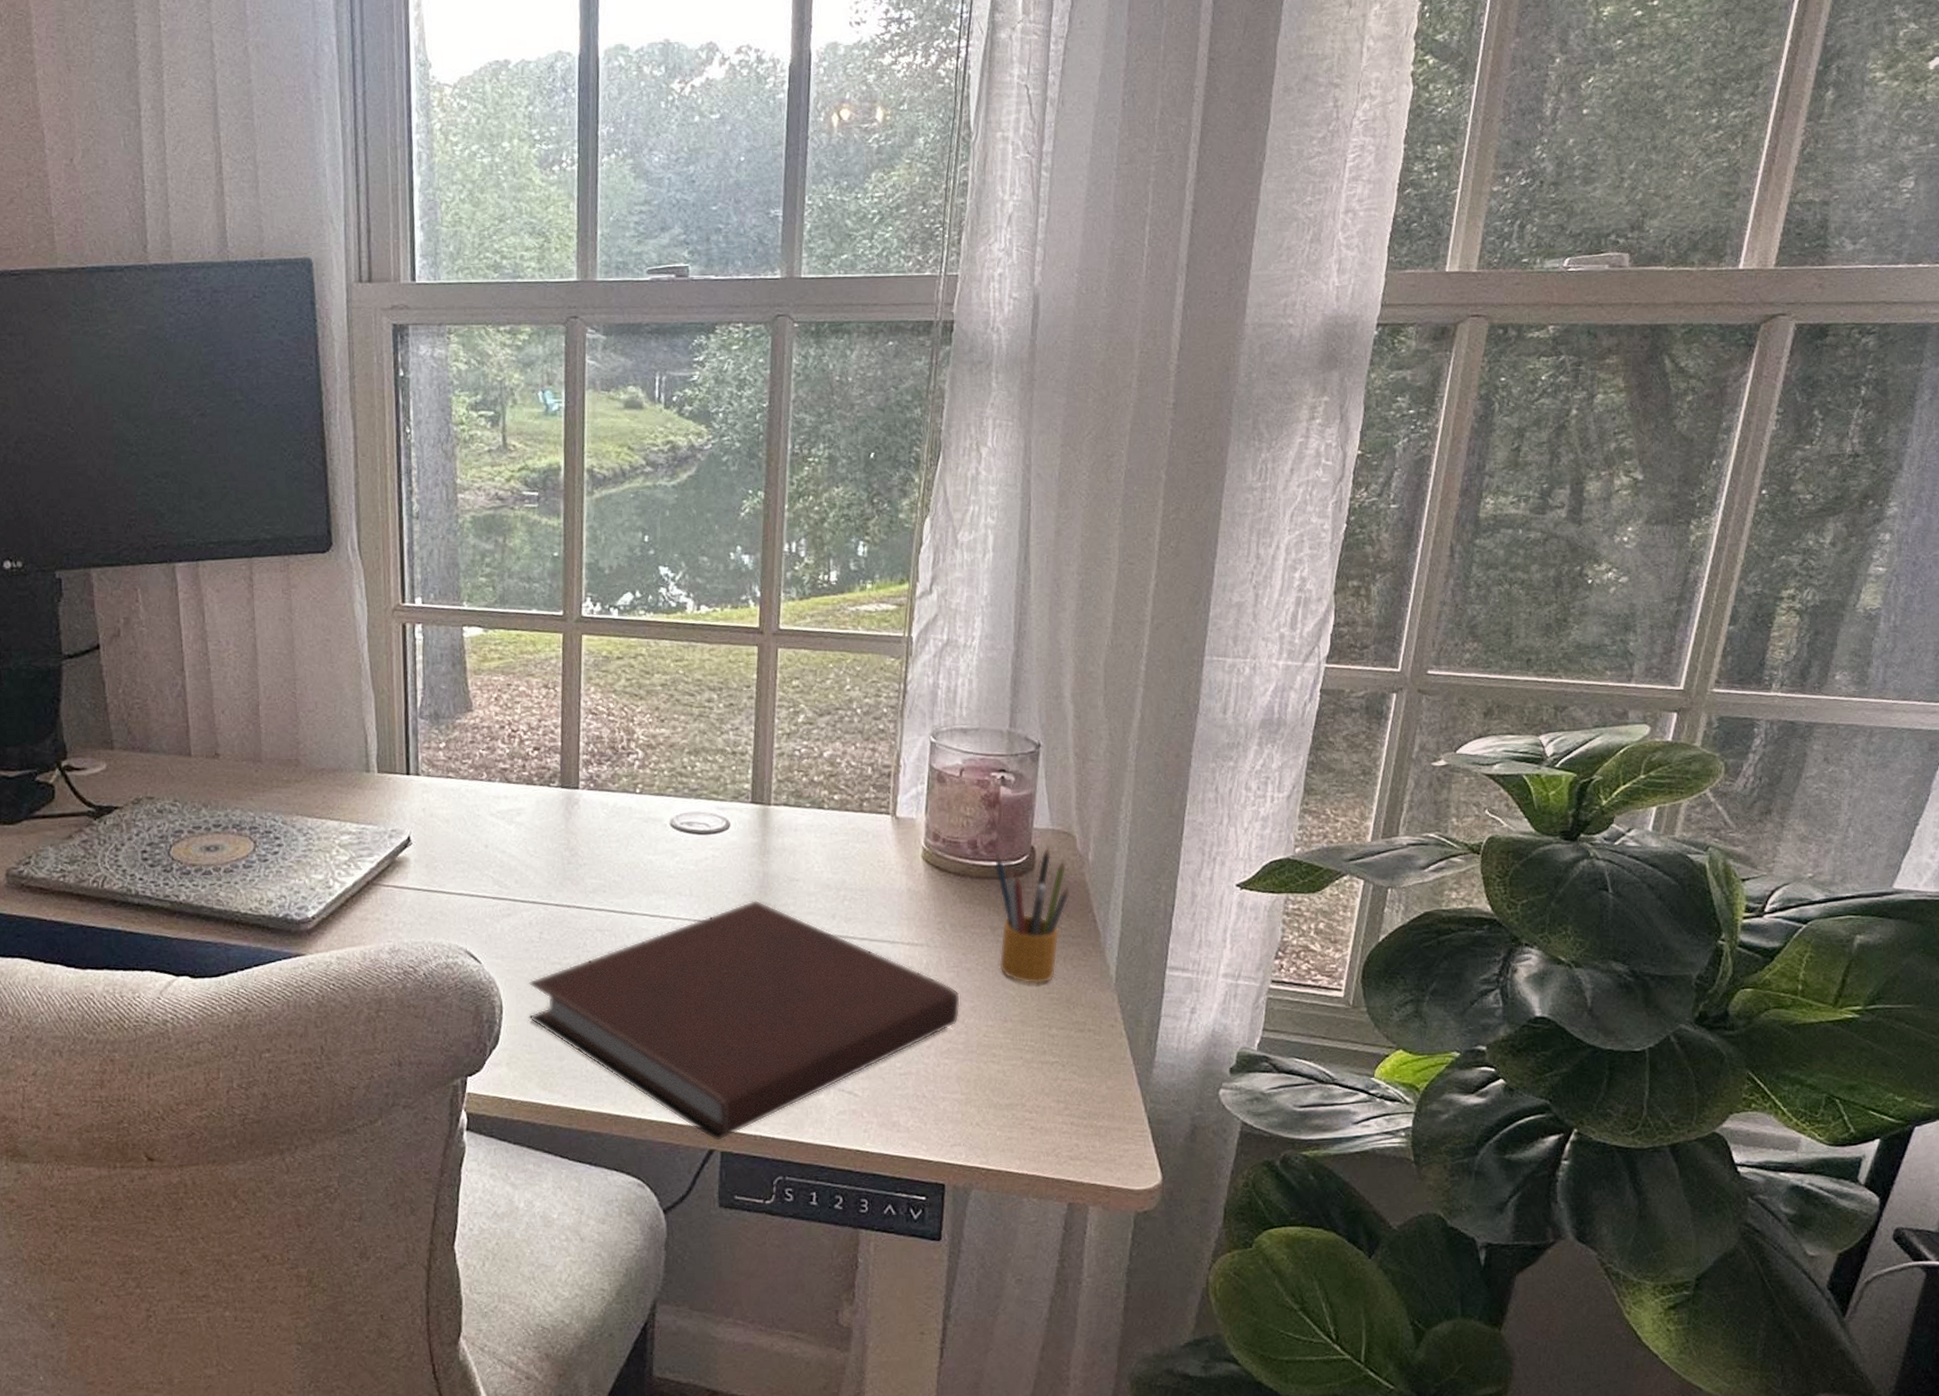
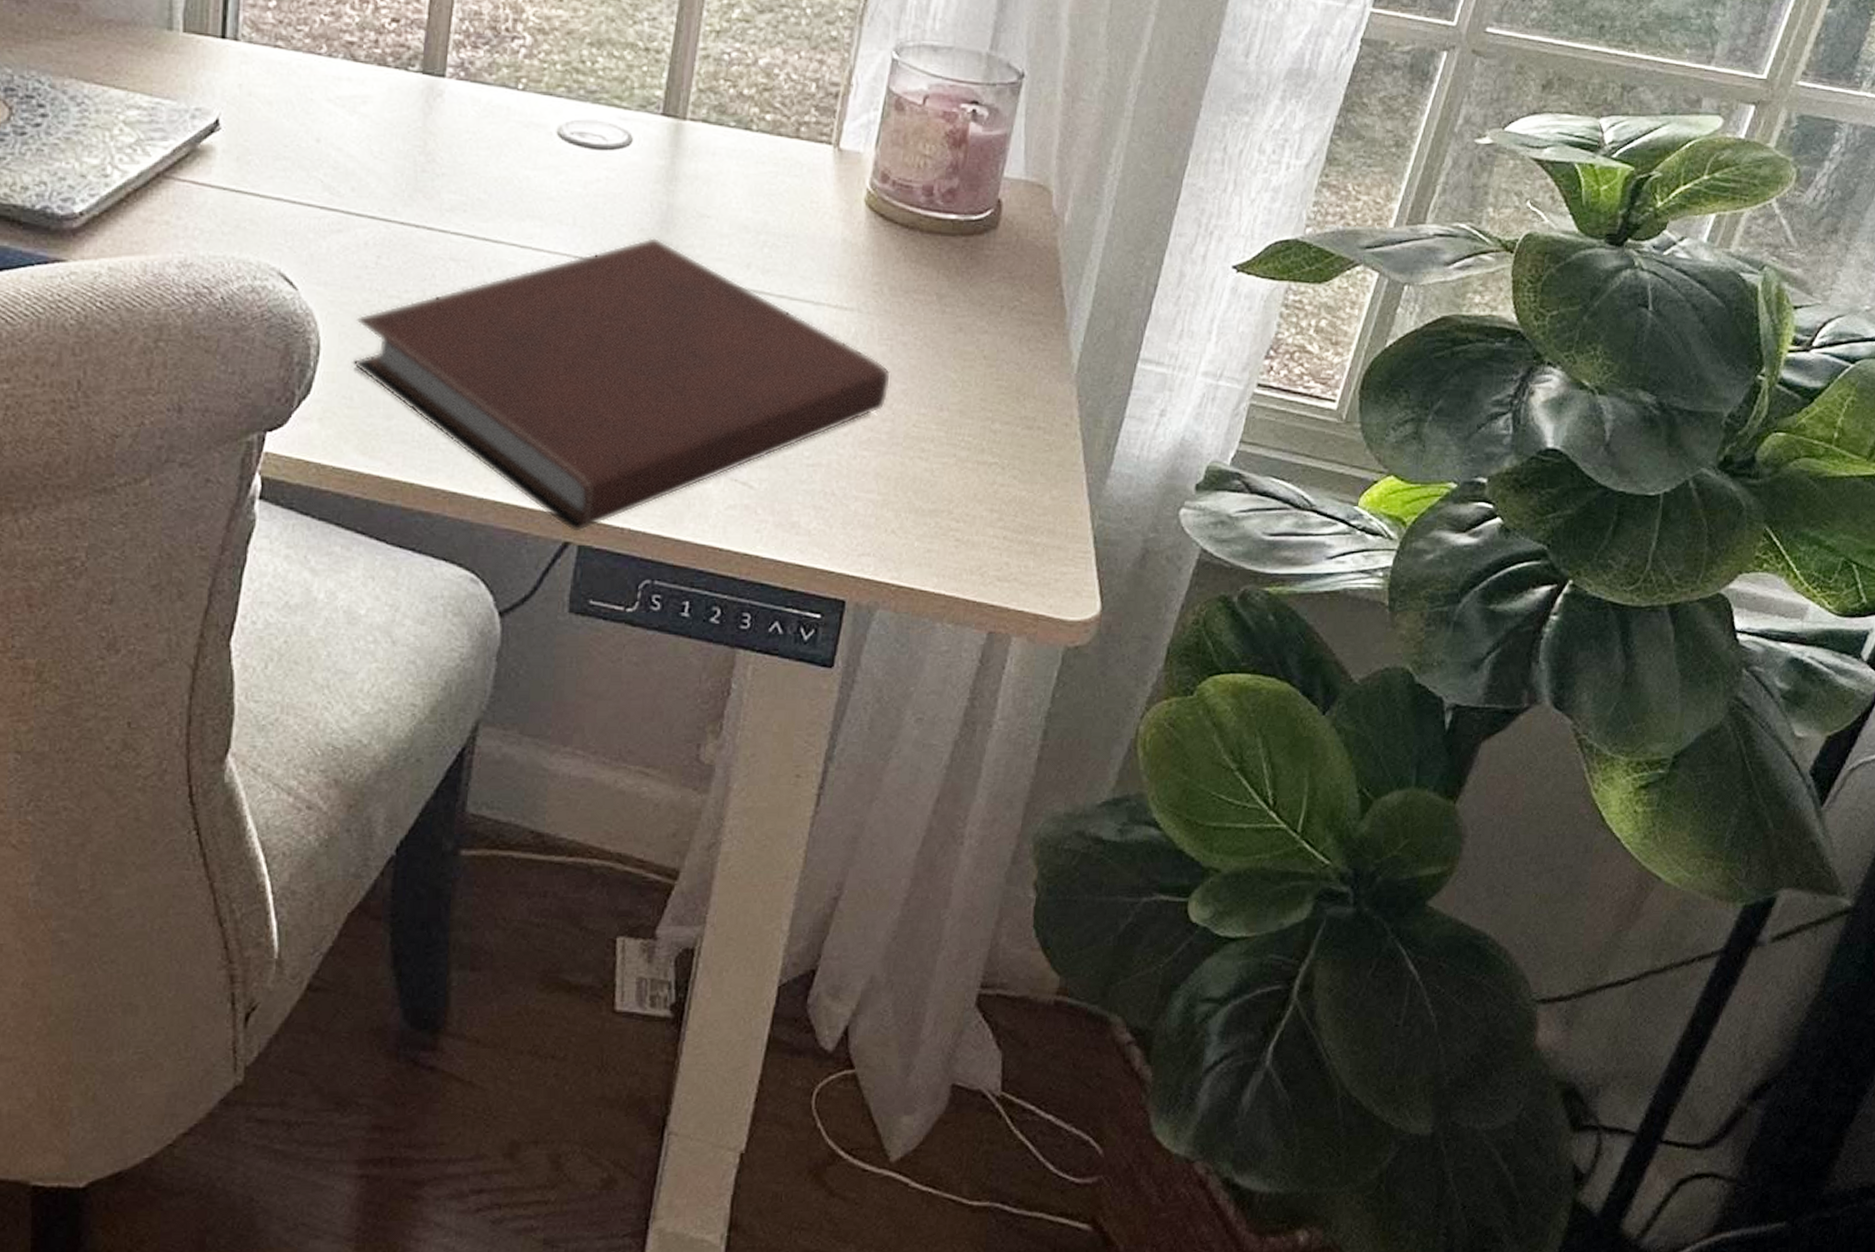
pencil box: present [993,845,1070,984] -> none [942,199,1037,368]

